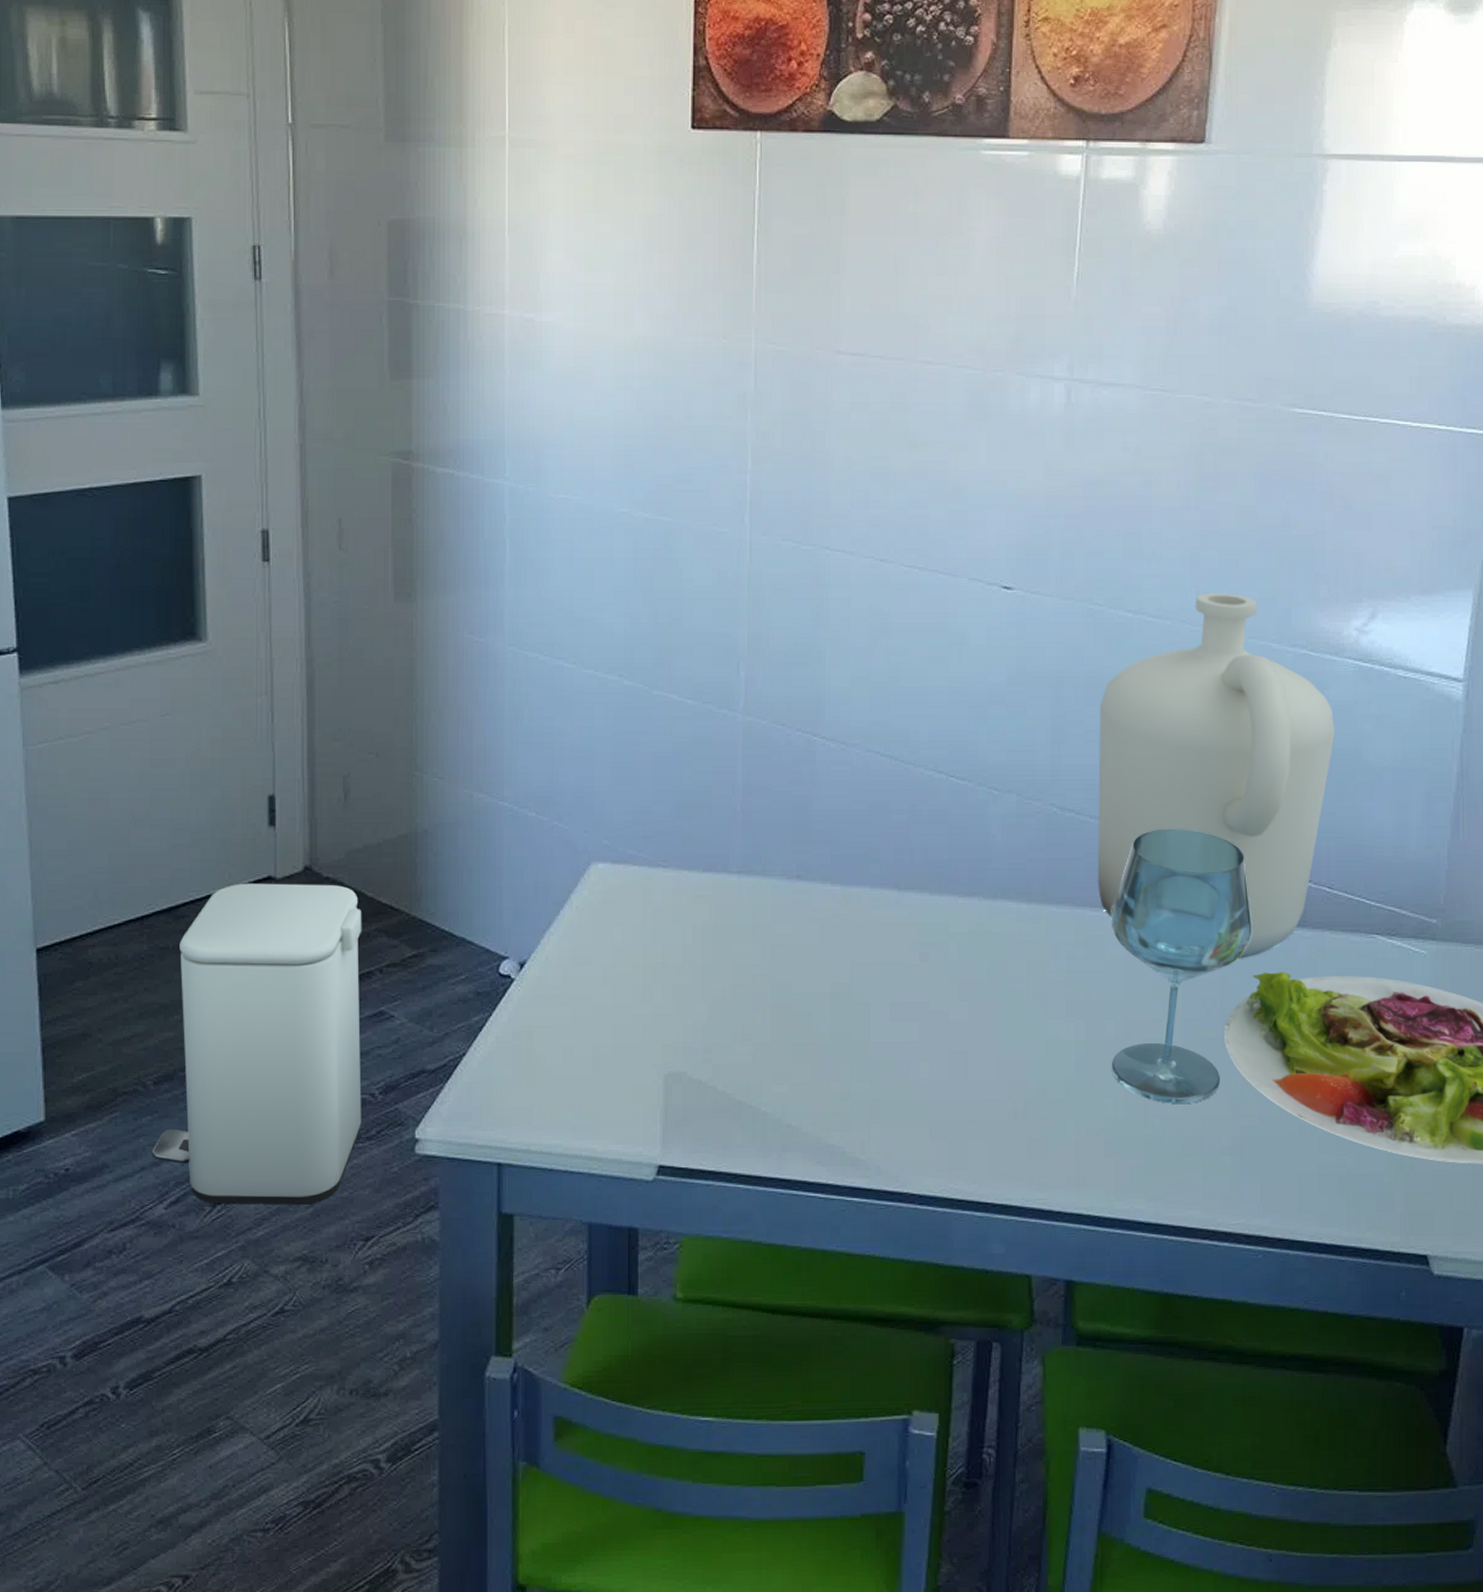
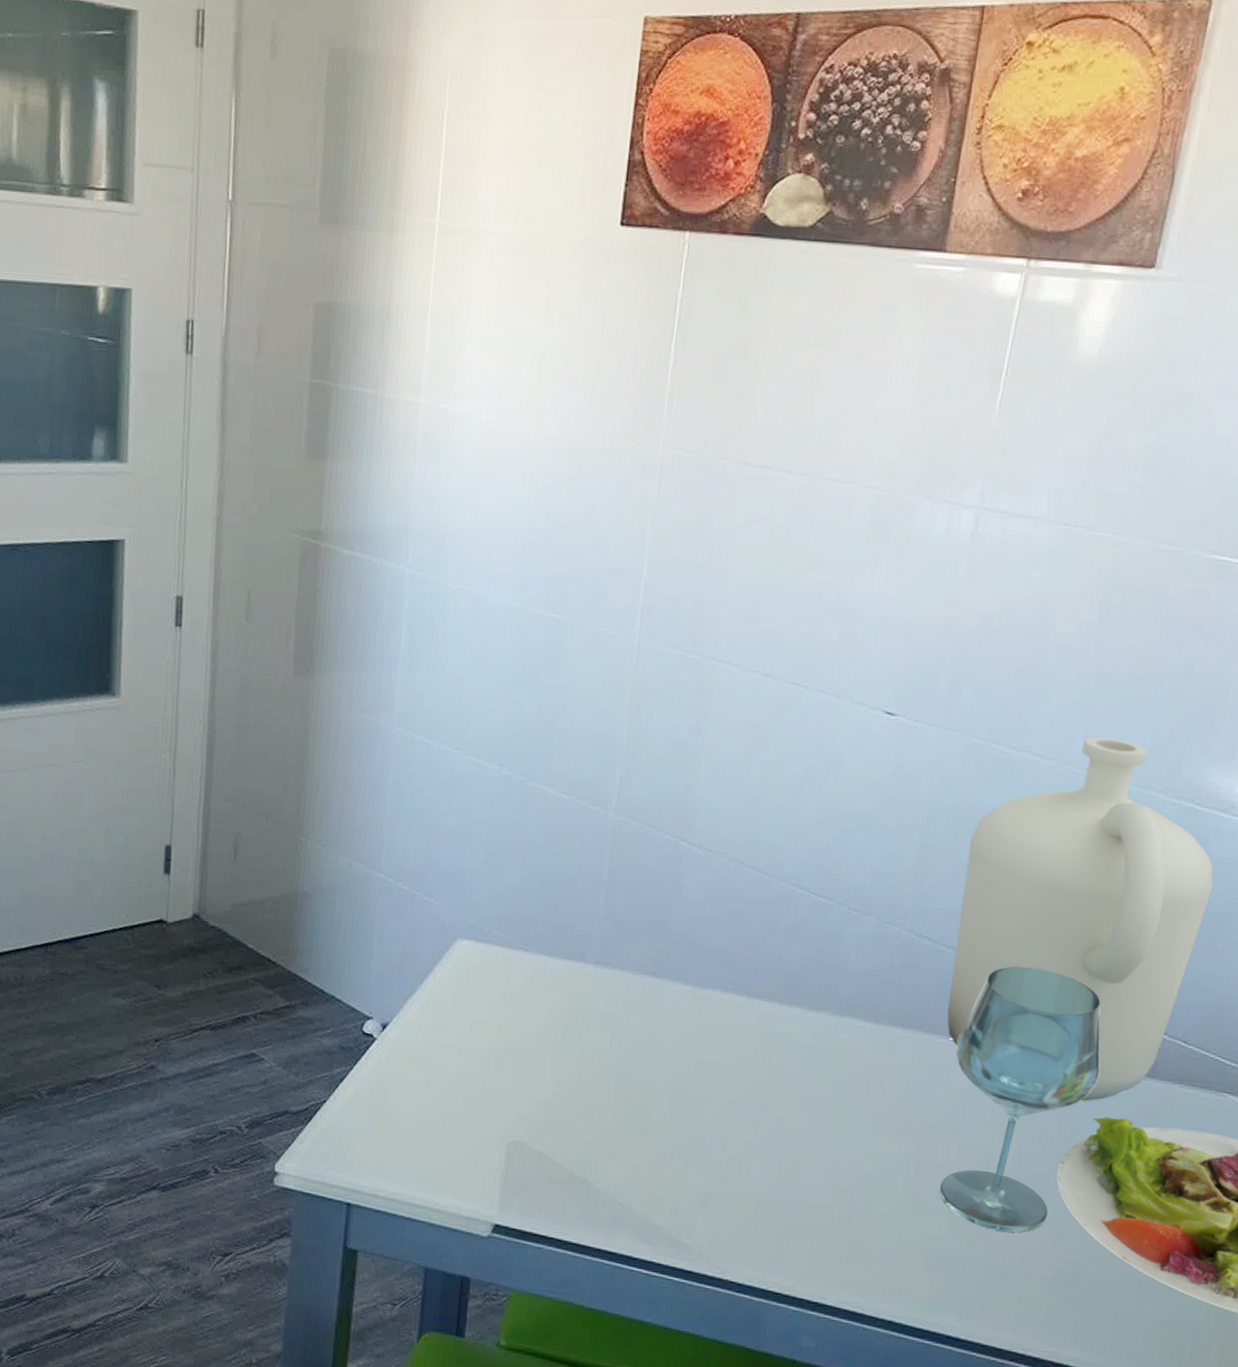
pedal bin: present [152,883,362,1205] -> none [42,923,242,1217]

